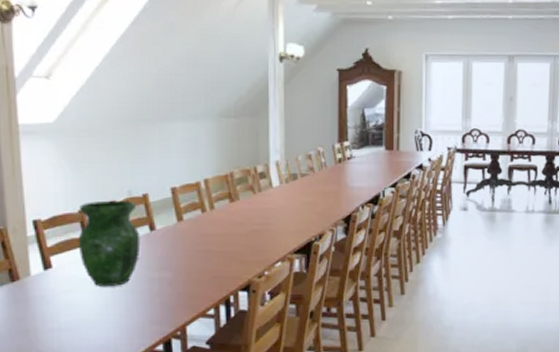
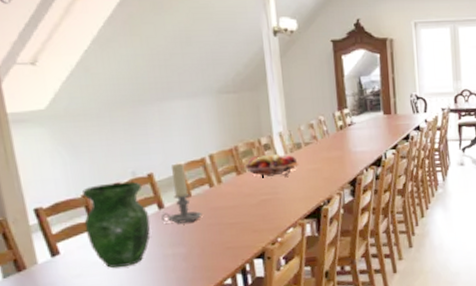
candle holder: none [152,185,192,247] -> present [161,163,203,224]
fruit basket: none [240,183,294,206] -> present [246,154,300,177]

